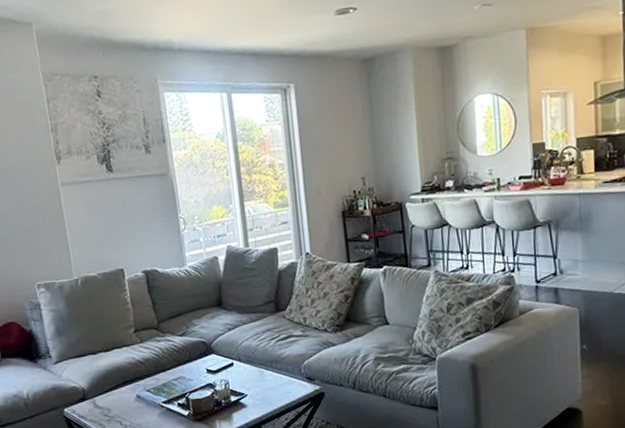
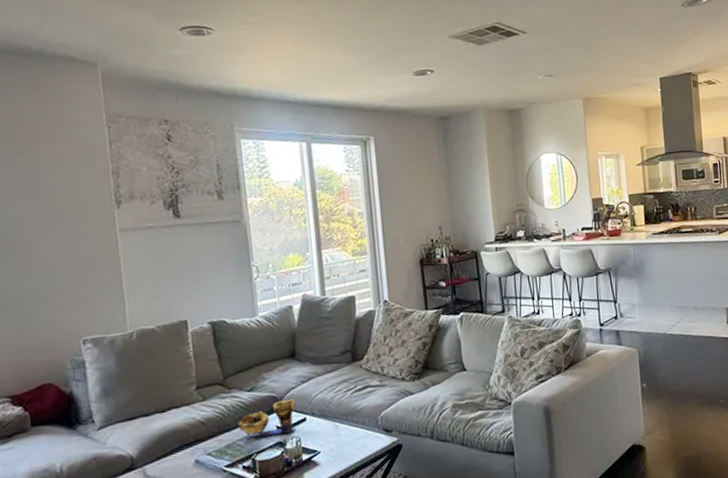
decorative bowl: none [171,345,225,379] -> present [237,399,297,437]

